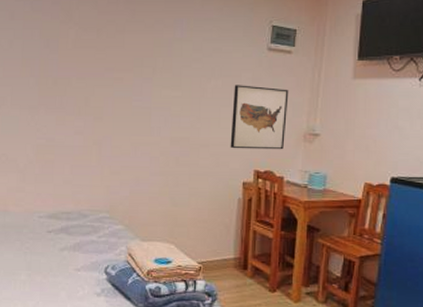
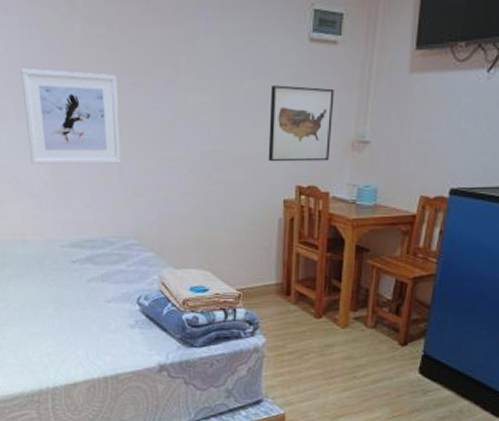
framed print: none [20,63,102,146] -> present [21,68,121,165]

